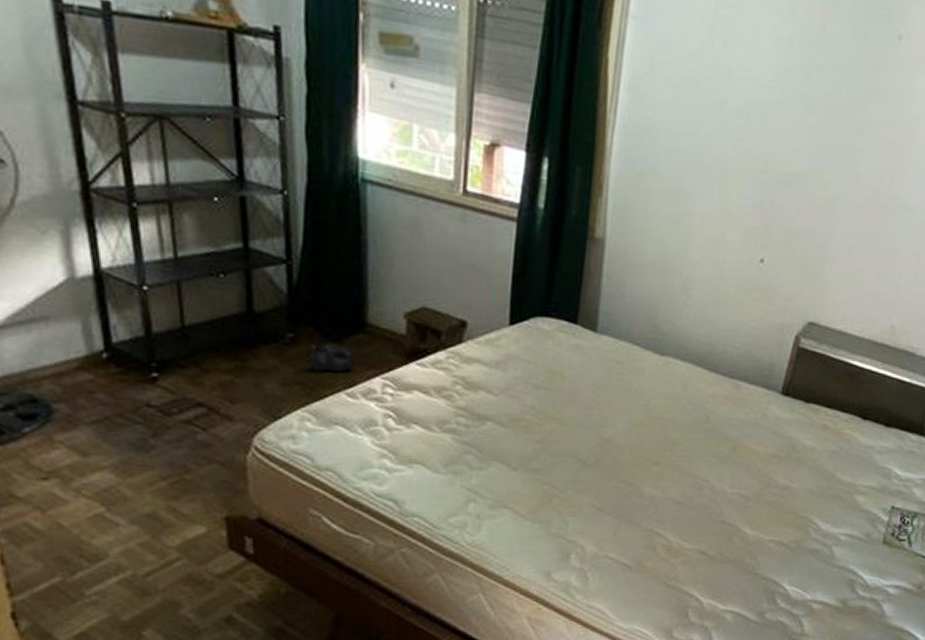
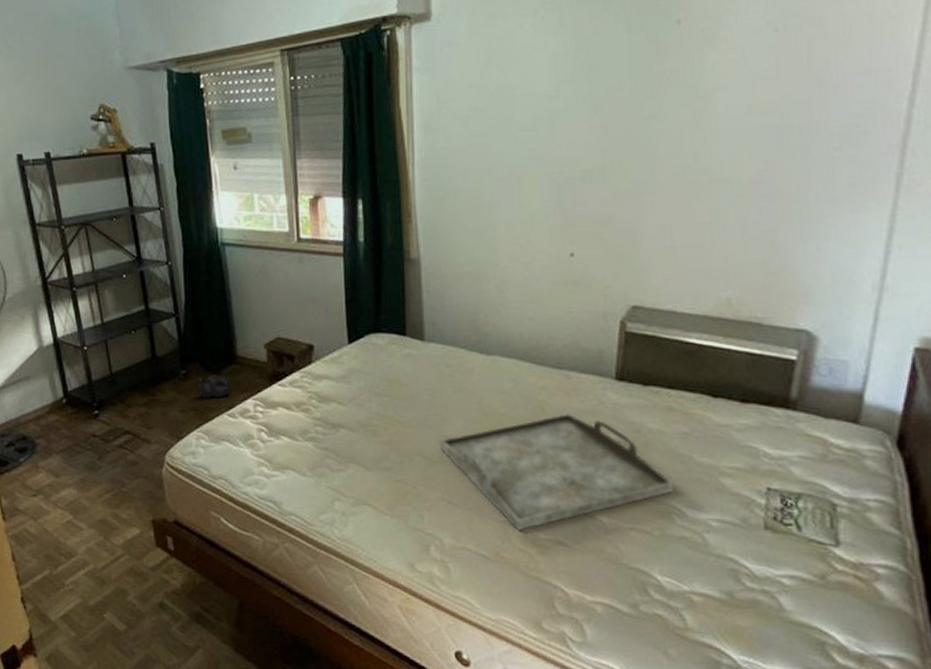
serving tray: none [597,423,816,540] -> present [440,412,674,531]

